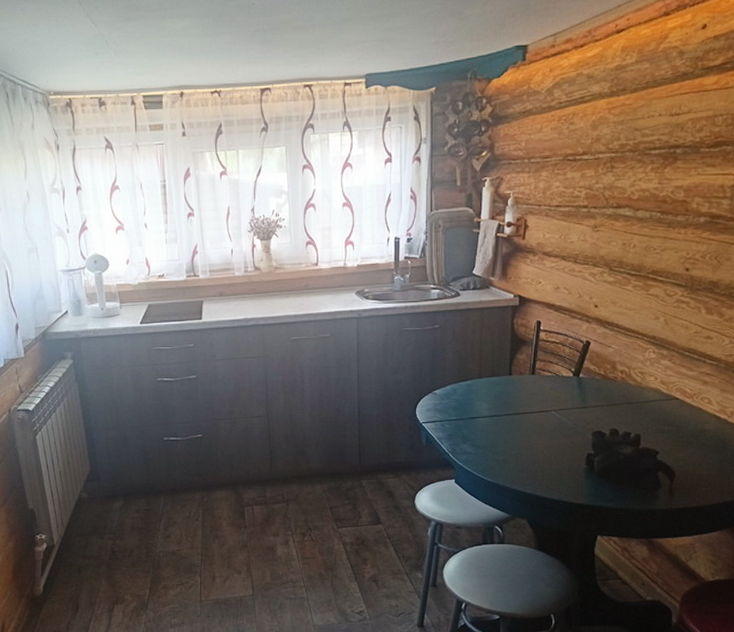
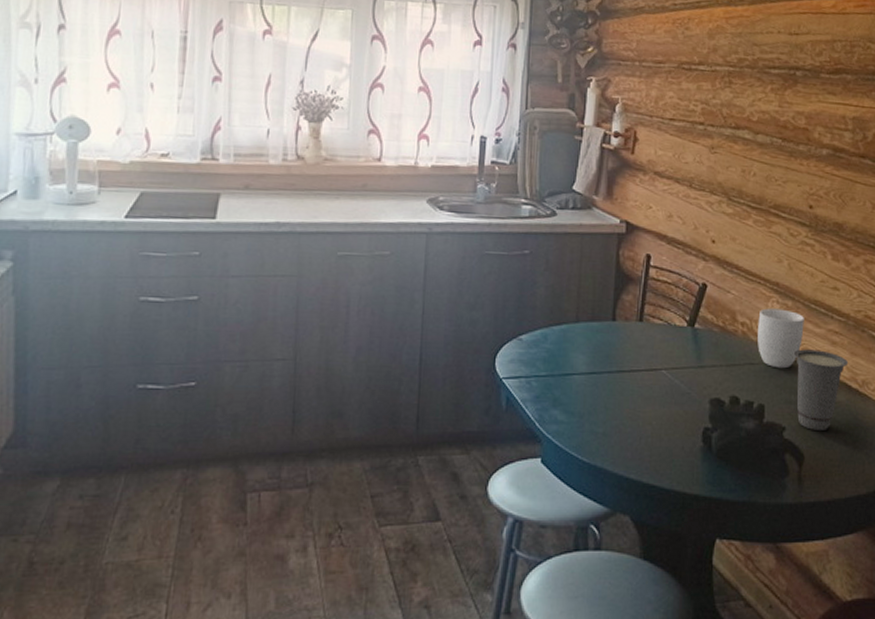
mug: none [635,358,678,406] -> present [758,308,804,369]
cup: none [668,389,719,454] -> present [794,349,849,432]

